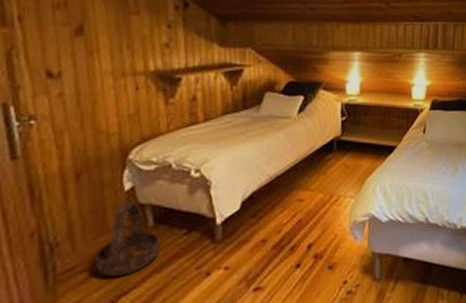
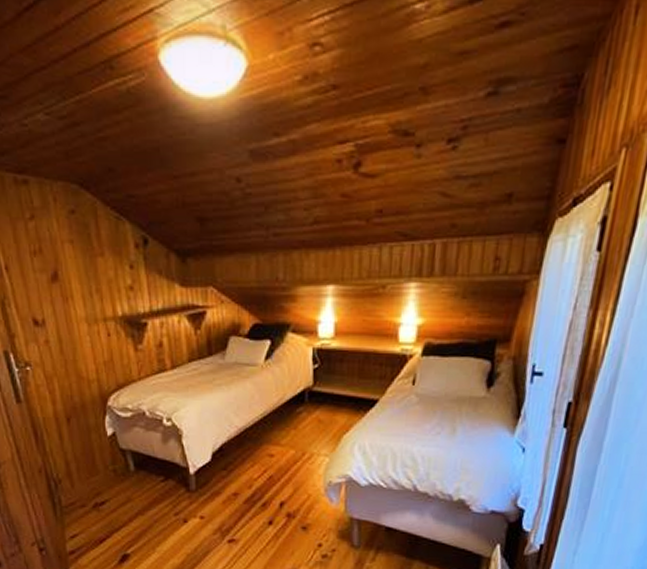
basket: present [94,202,161,277] -> none [89,447,143,515]

